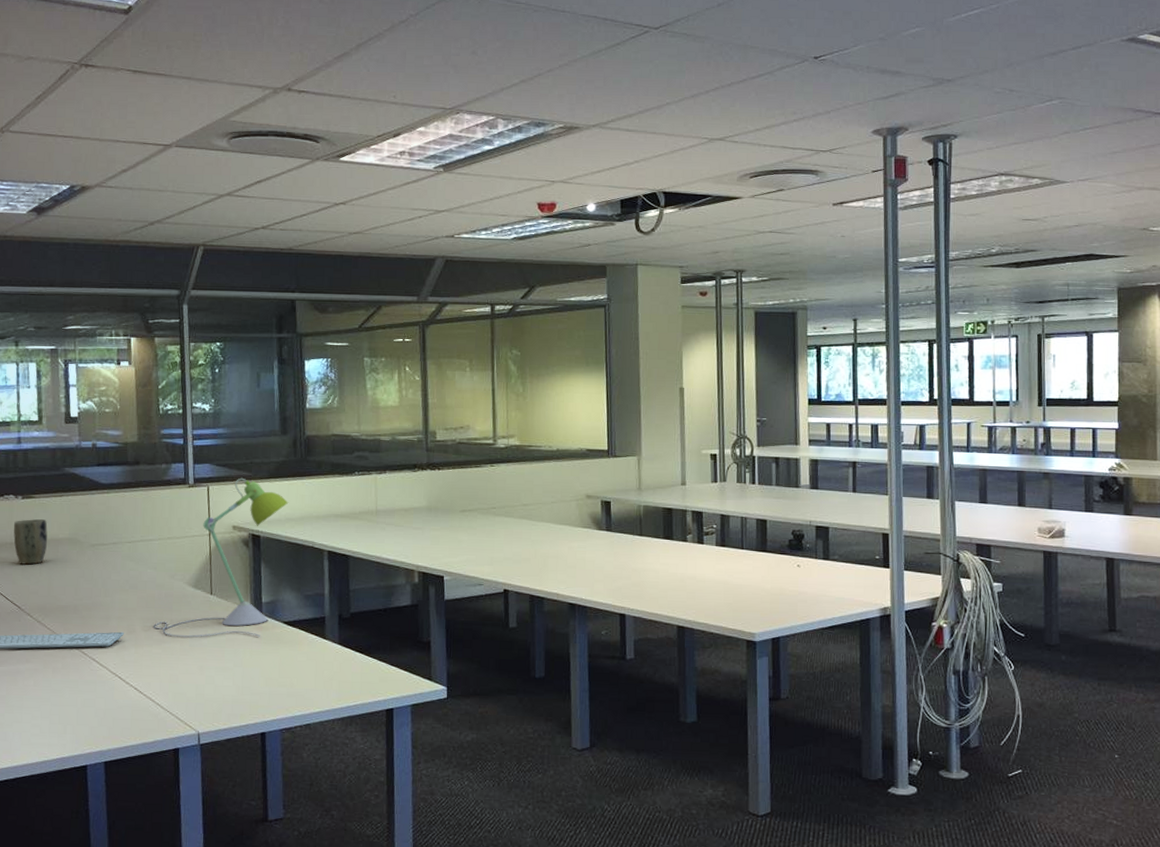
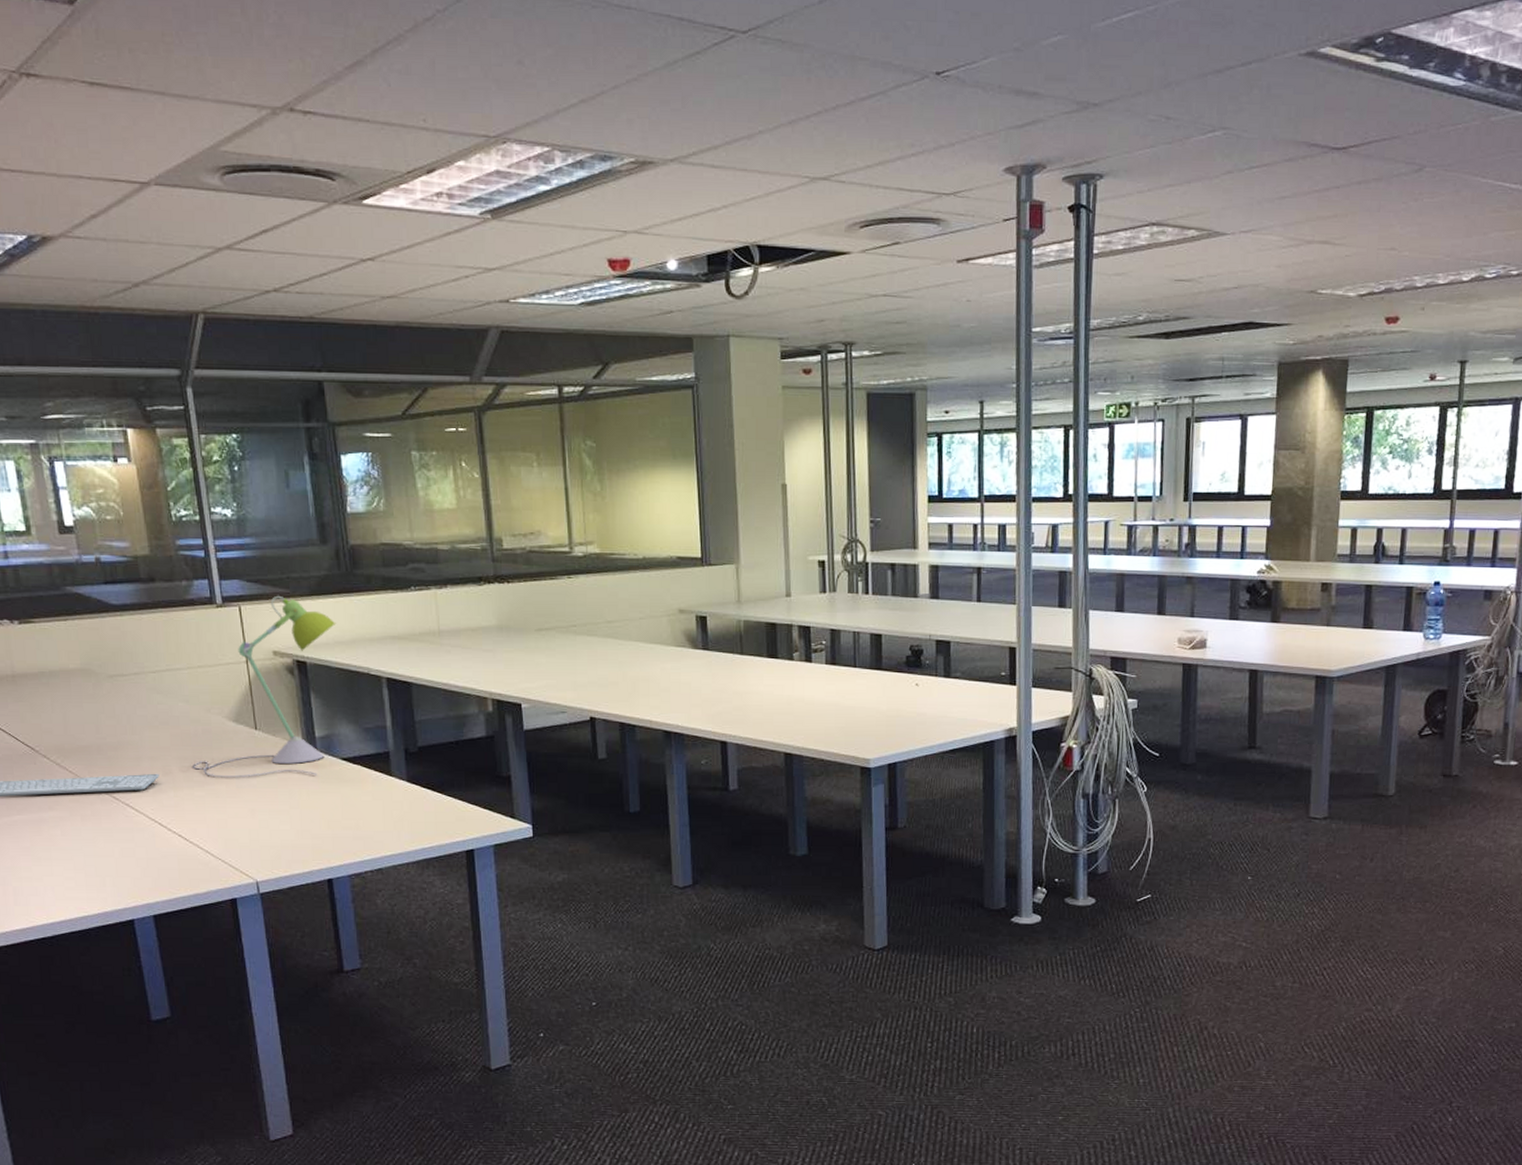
plant pot: present [13,519,48,565] -> none [12,647,56,700]

